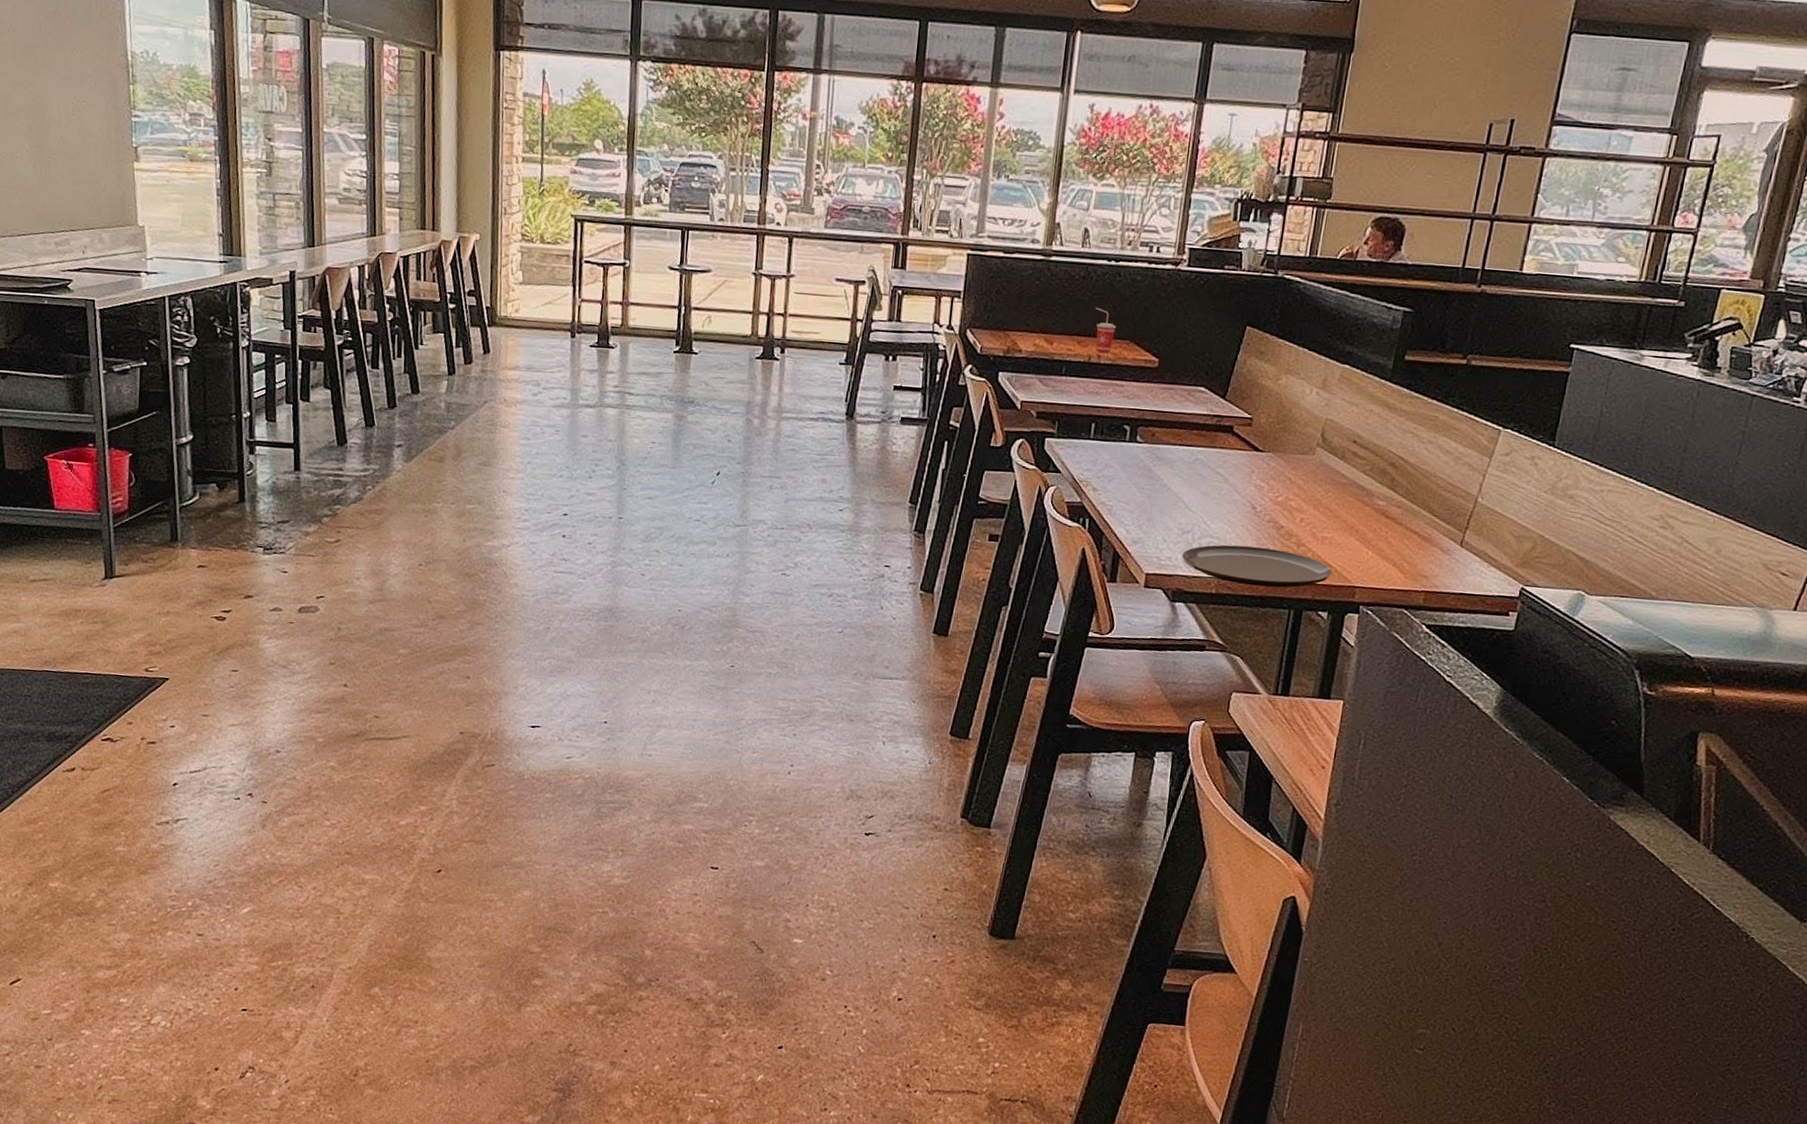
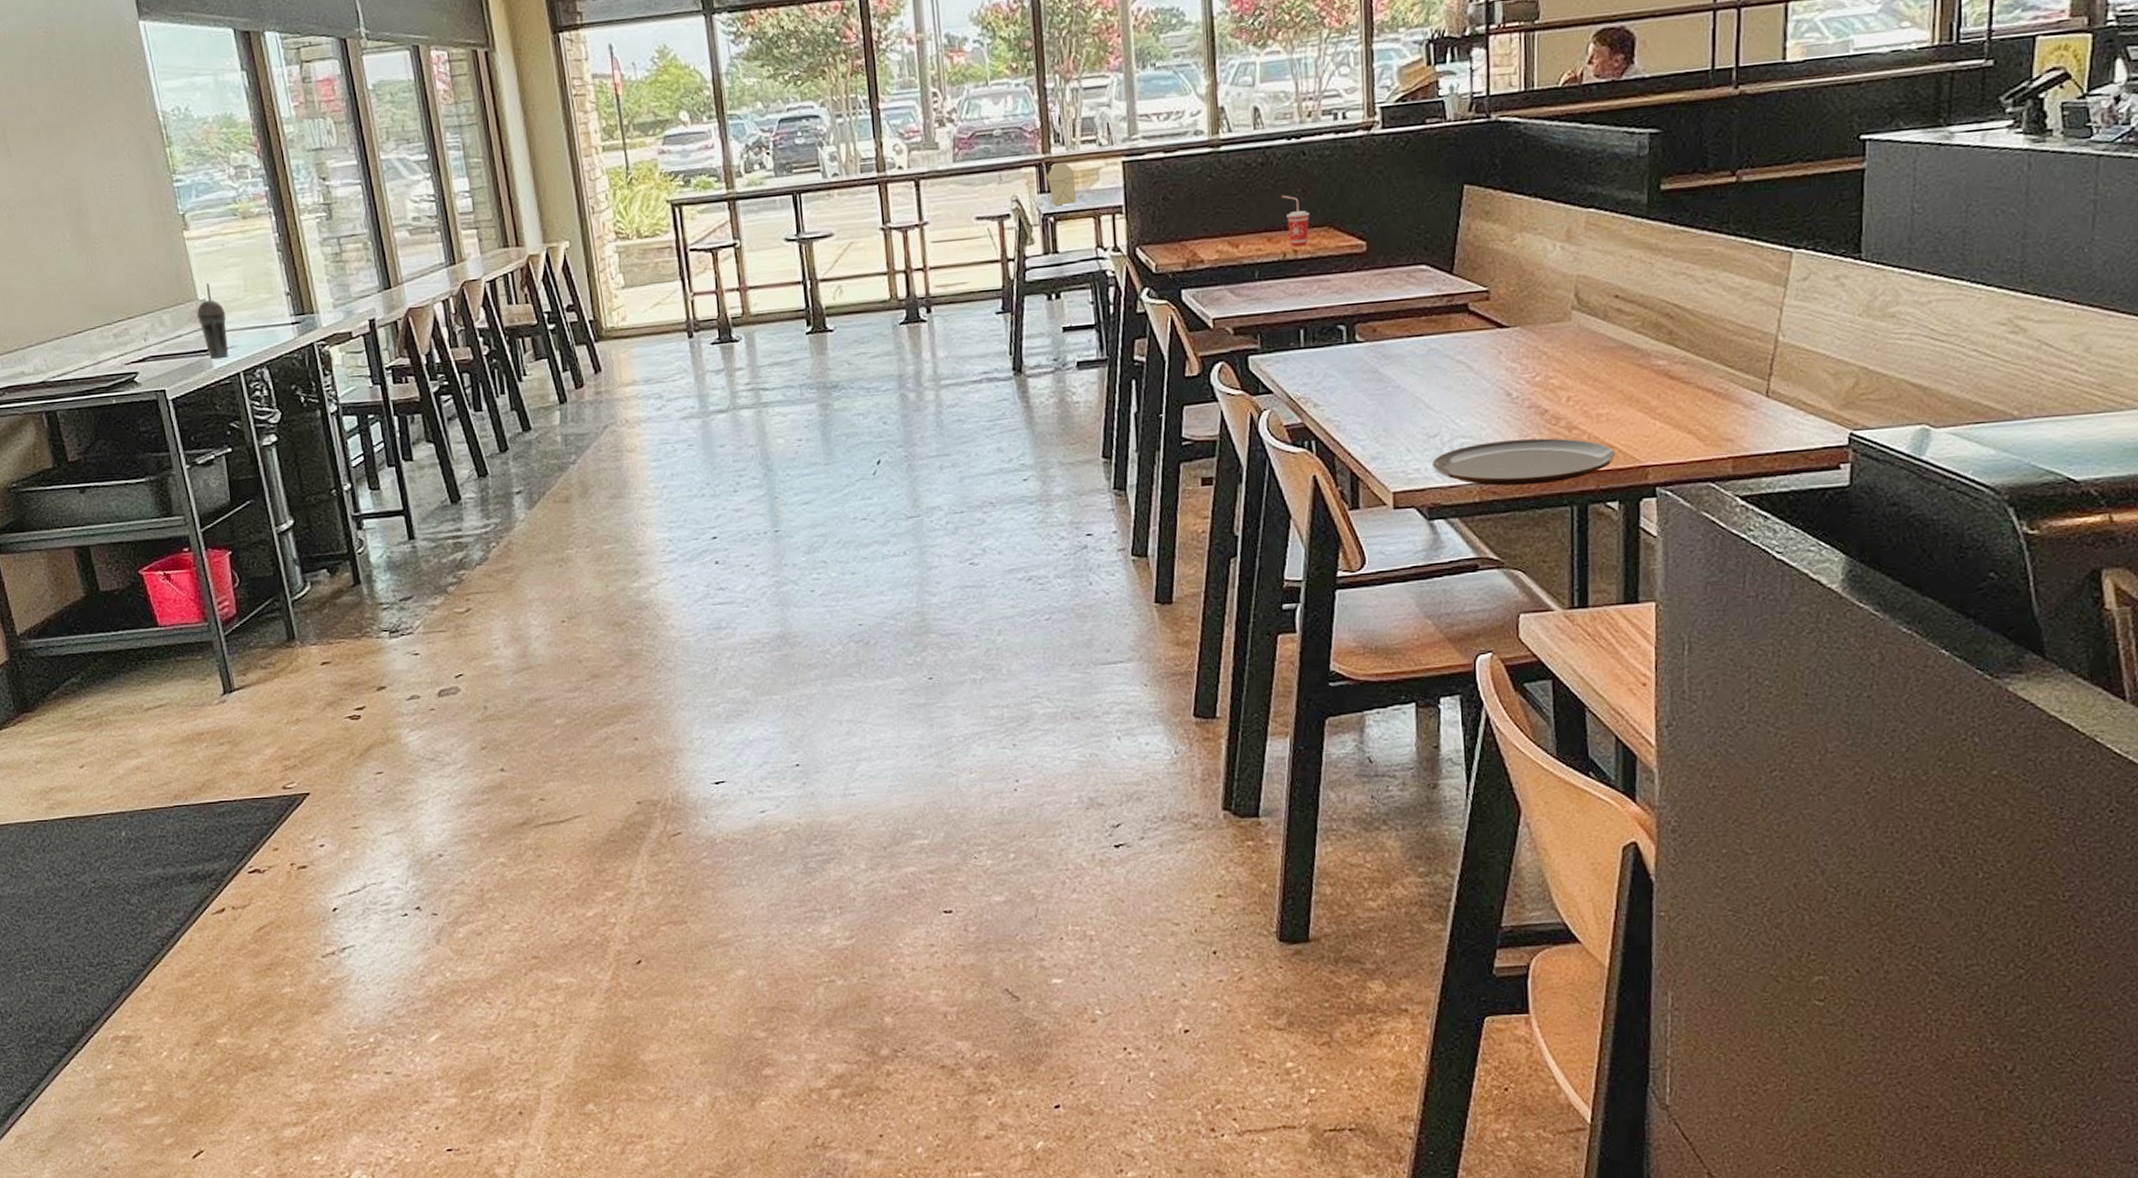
beverage cup: none [134,212,161,282] -> present [196,283,229,360]
takeout container: none [898,245,928,282] -> present [1041,163,1077,207]

